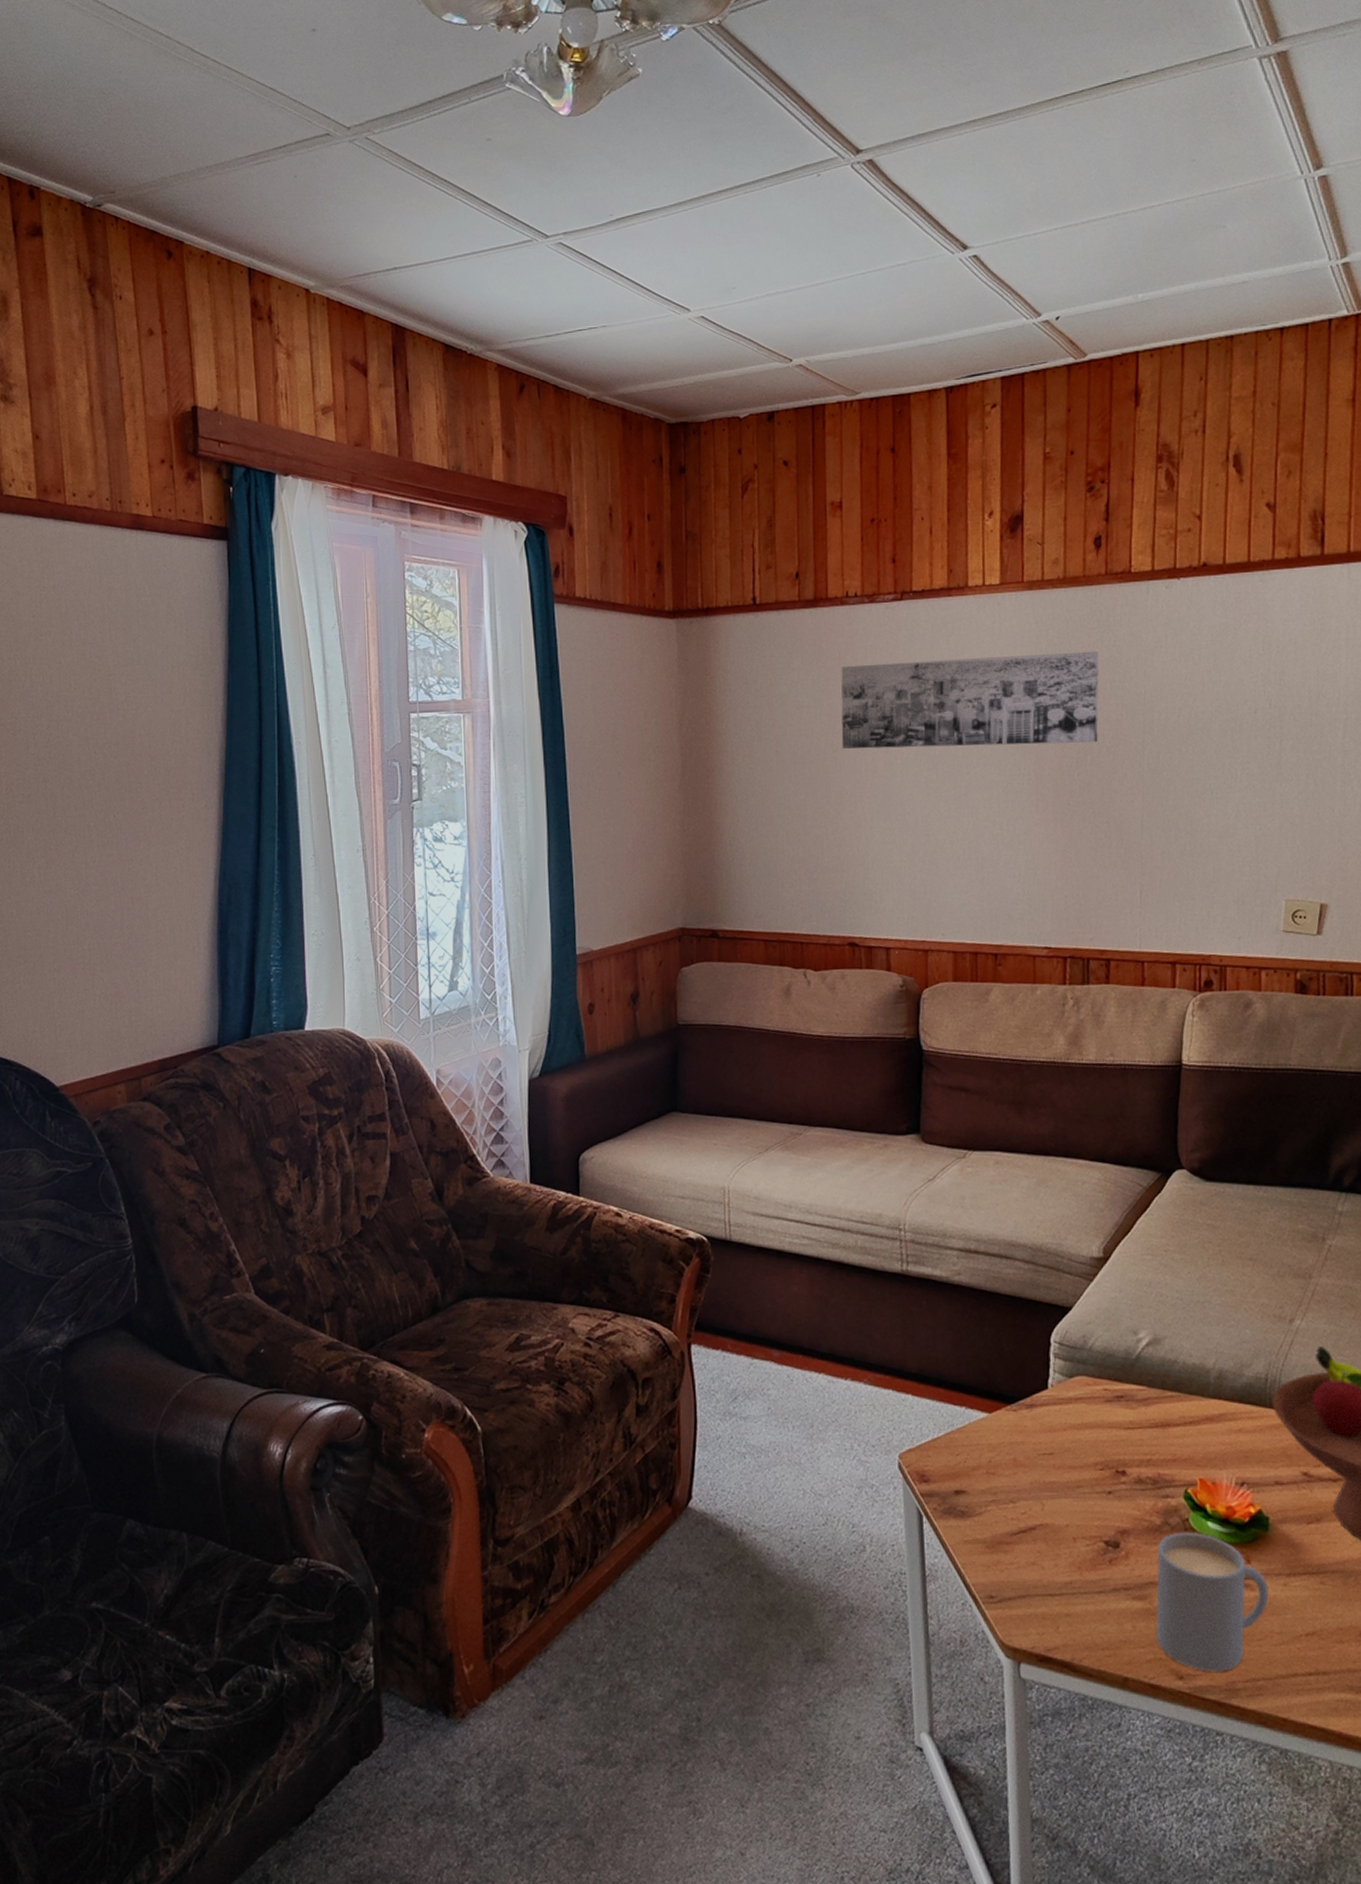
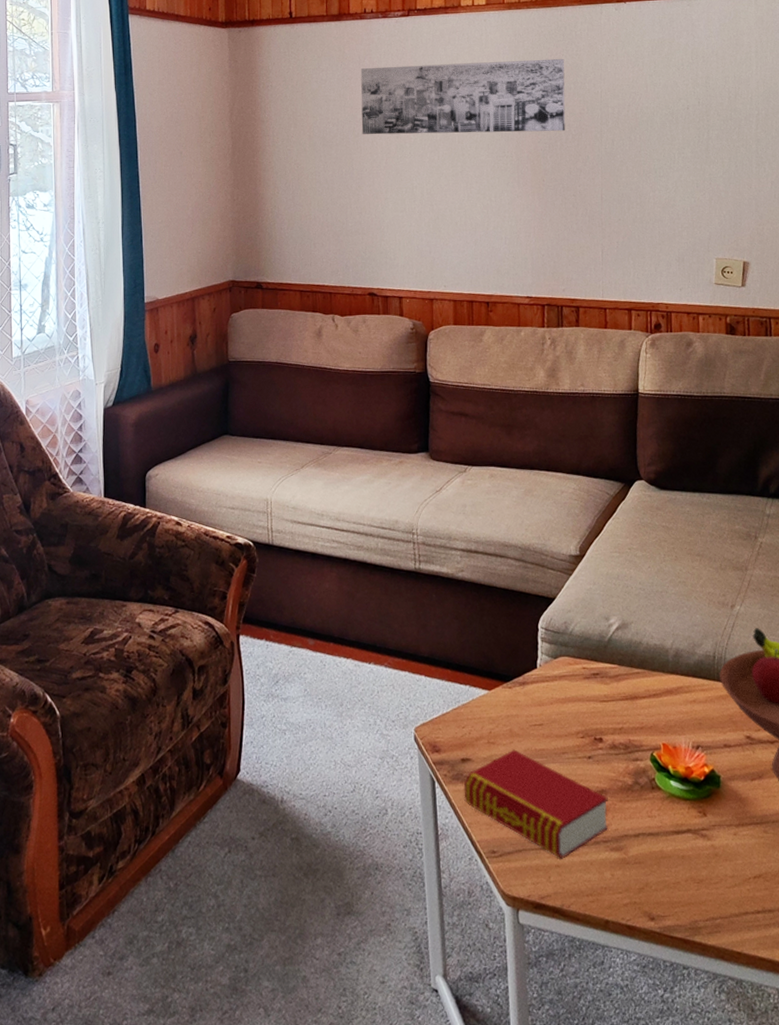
book: none [957,1481,1131,1607] -> present [464,749,608,859]
mug: present [1155,1532,1269,1672] -> none [630,790,723,913]

